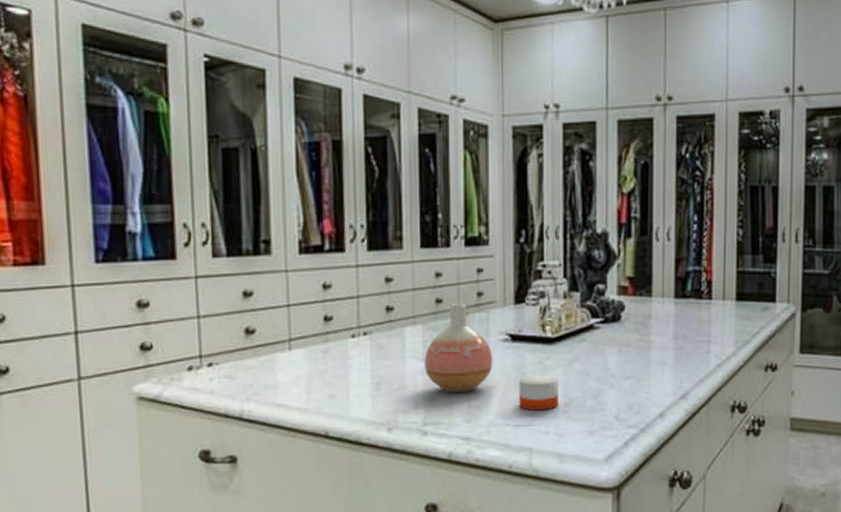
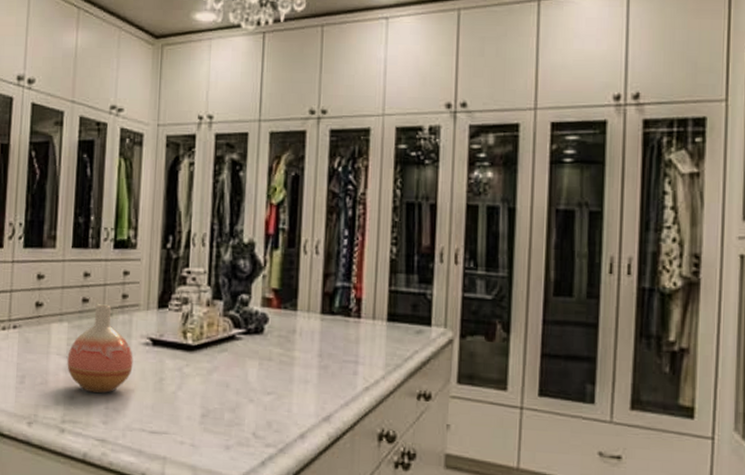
candle: present [519,373,558,410] -> none [156,380,197,419]

